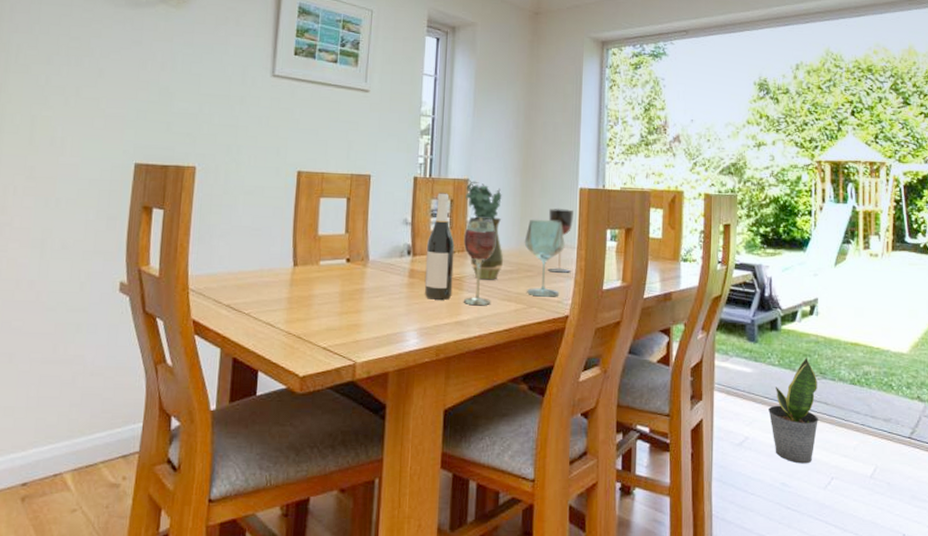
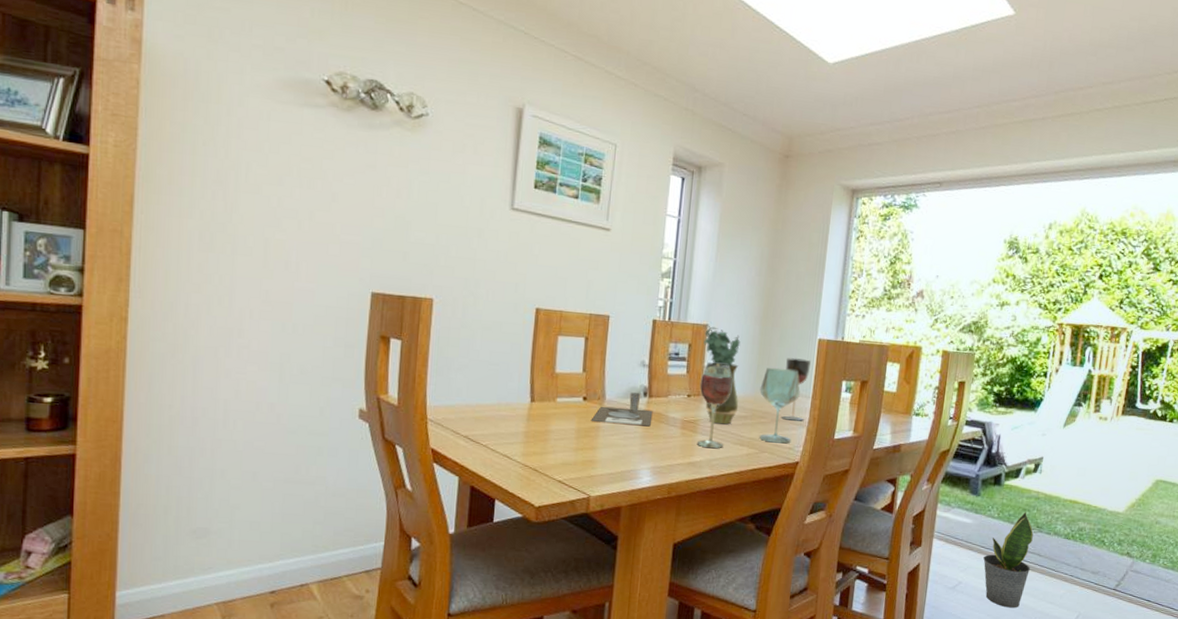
place setting: none [354,252,418,285] -> present [590,392,653,426]
wine bottle: present [424,191,455,300] -> none [658,335,691,441]

